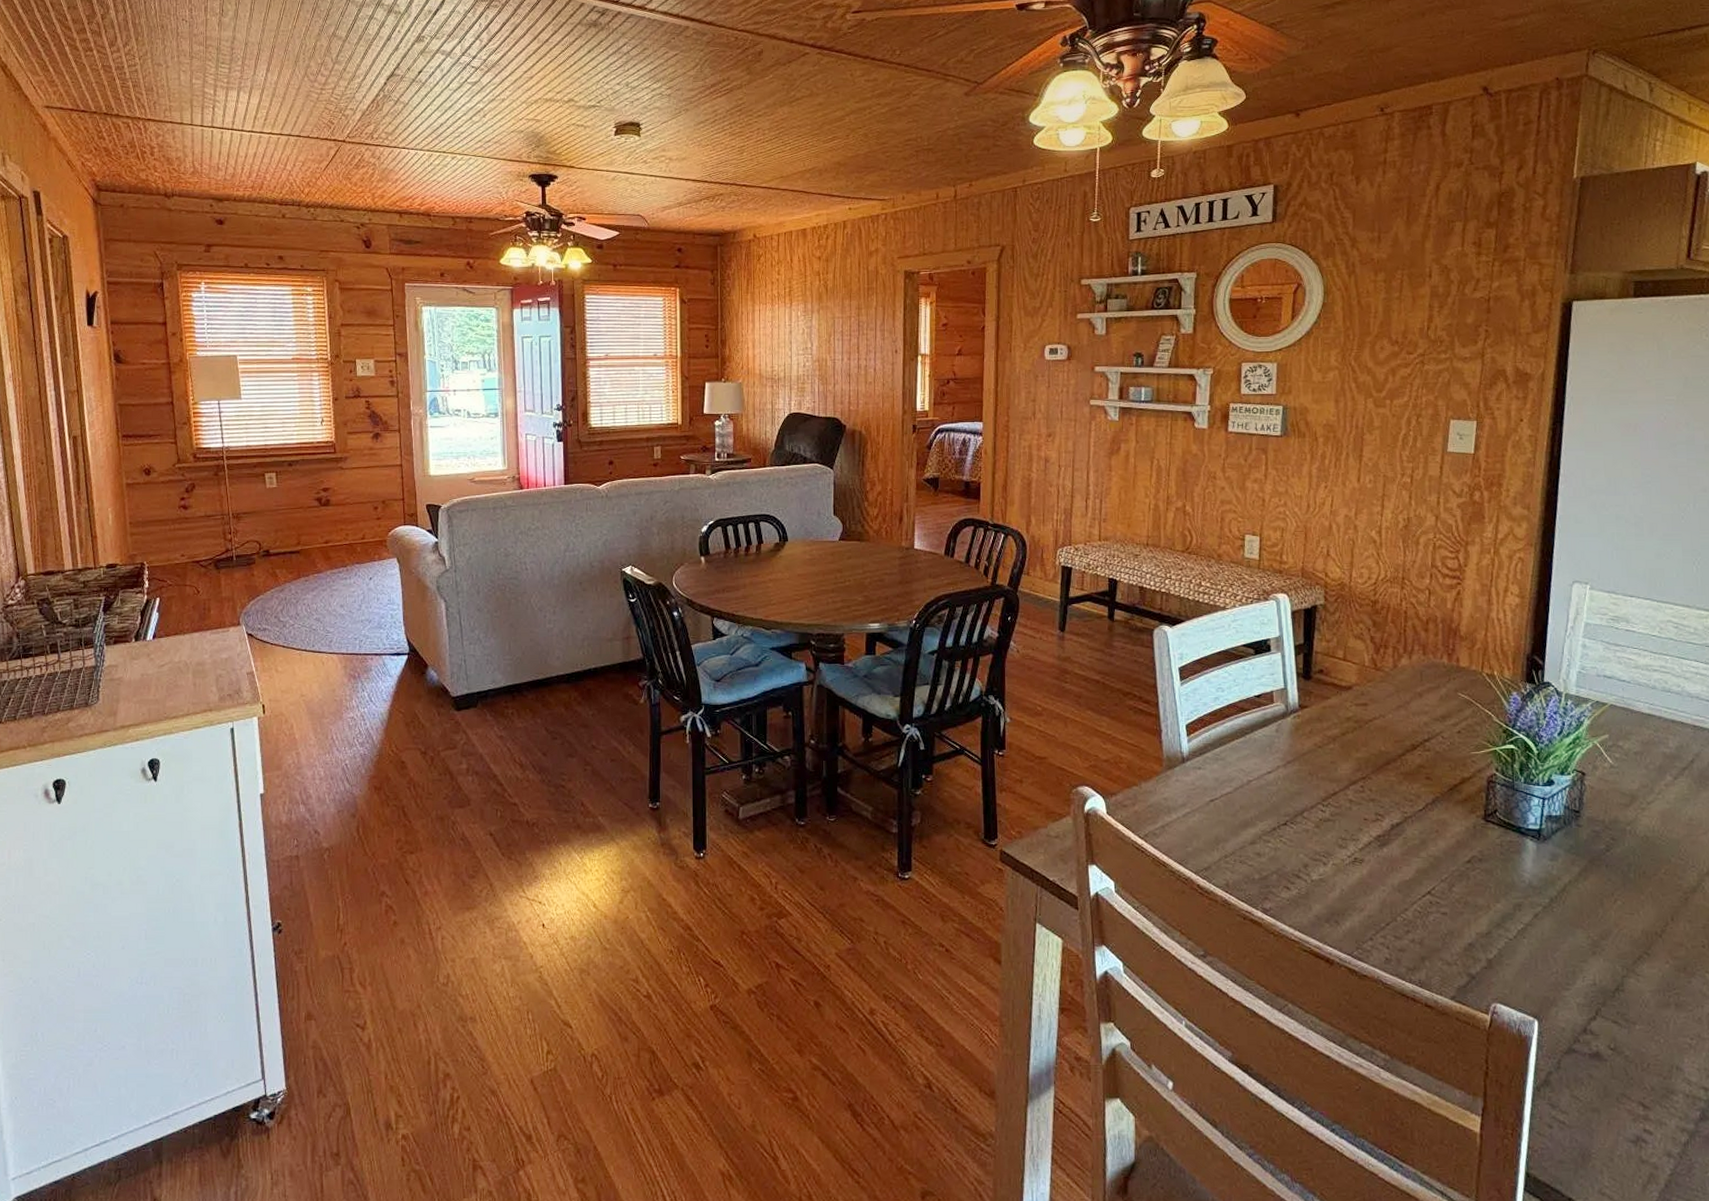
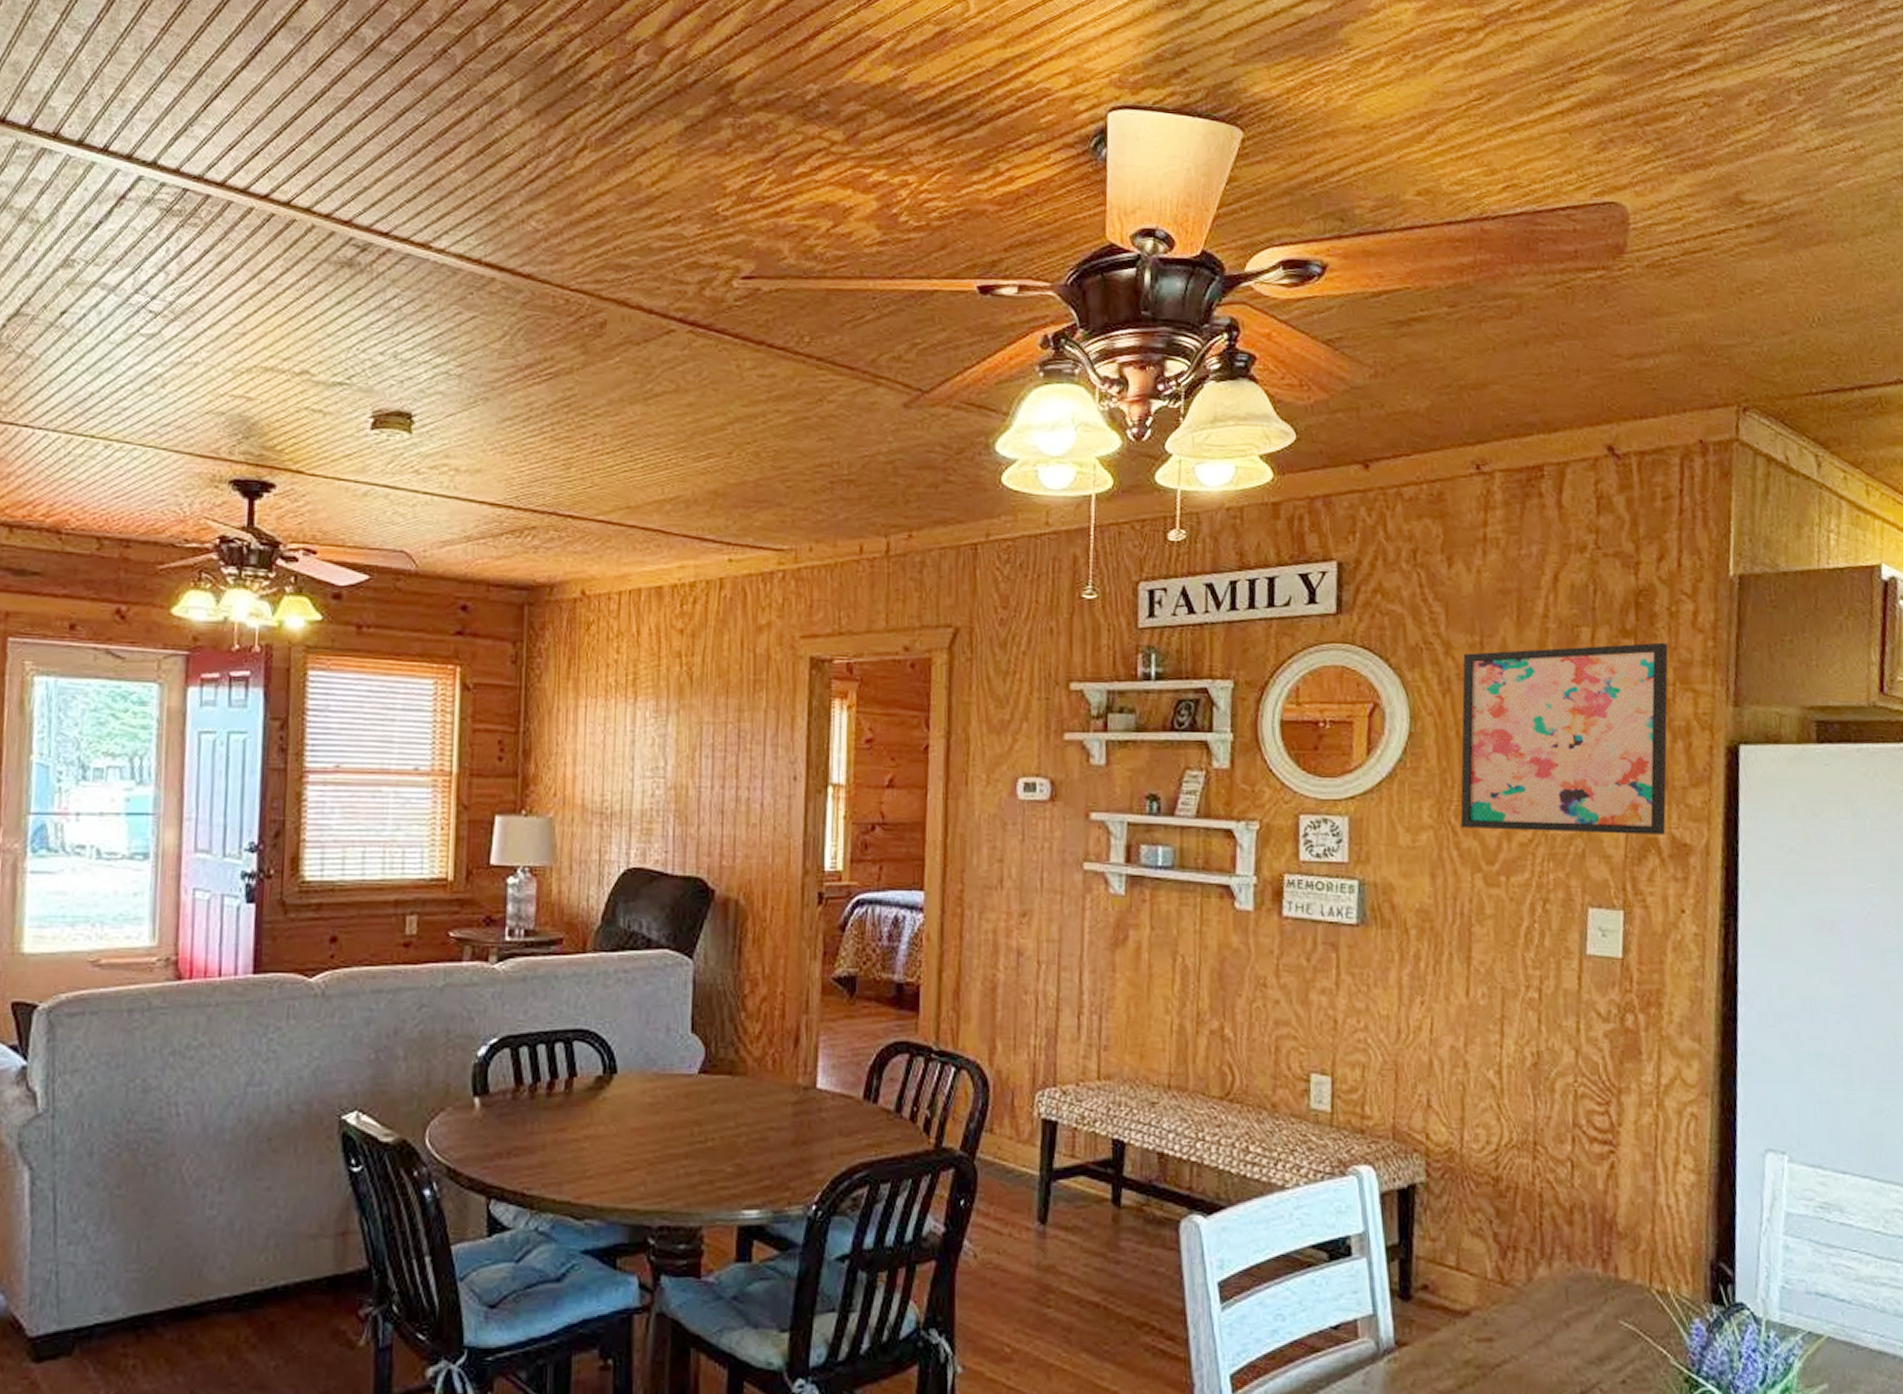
wall art: none [1358,230,1521,368] -> present [1460,642,1668,835]

